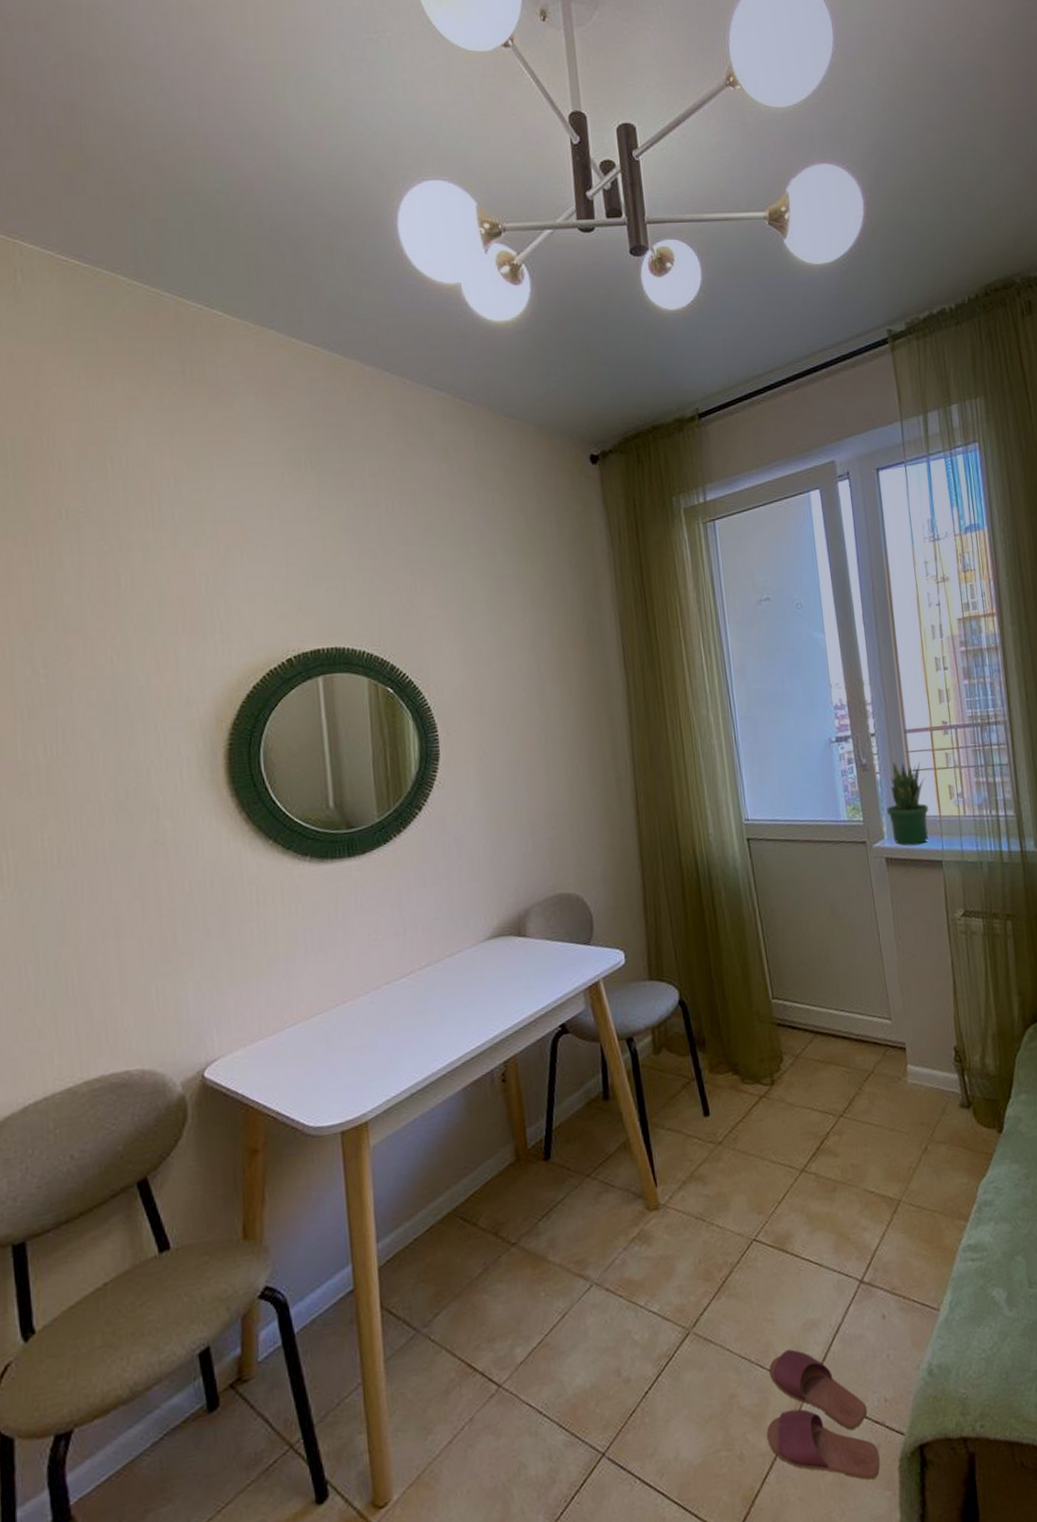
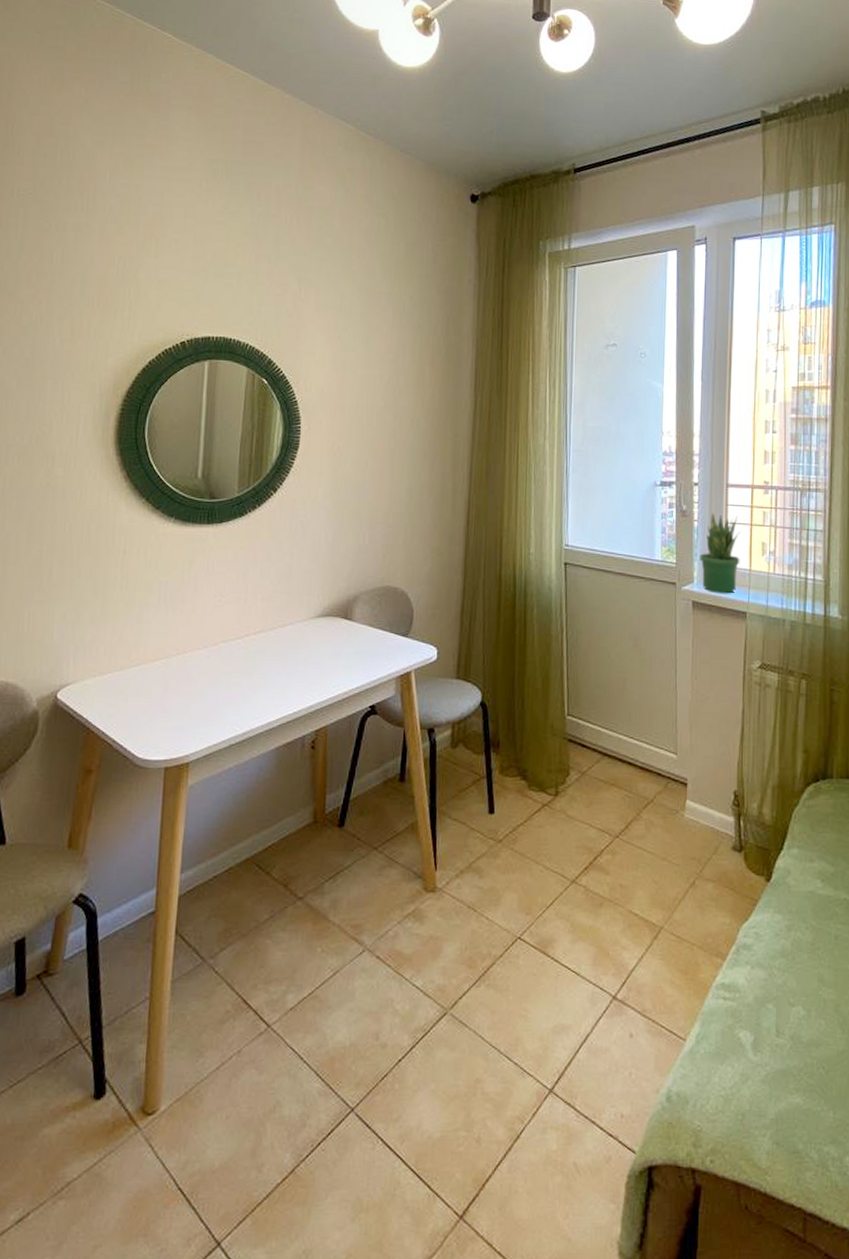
slippers: present [767,1349,880,1480] -> none [505,1048,609,1189]

